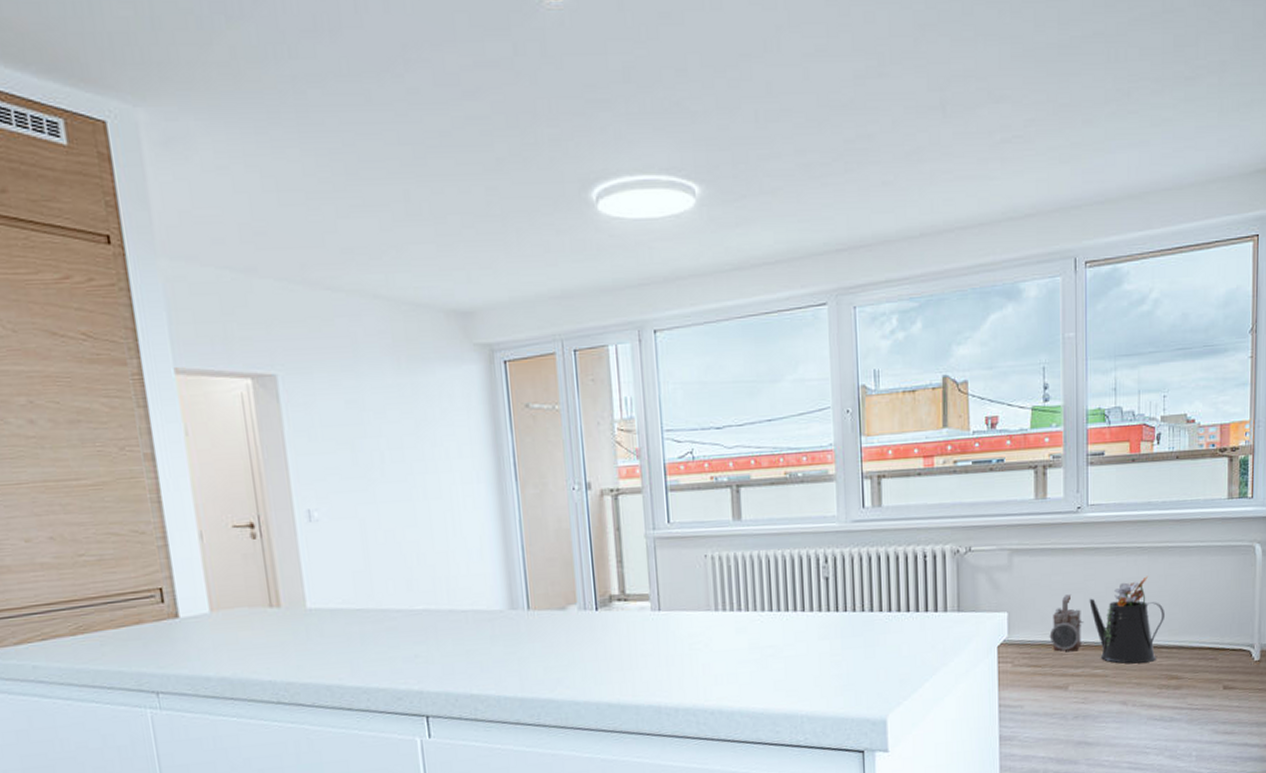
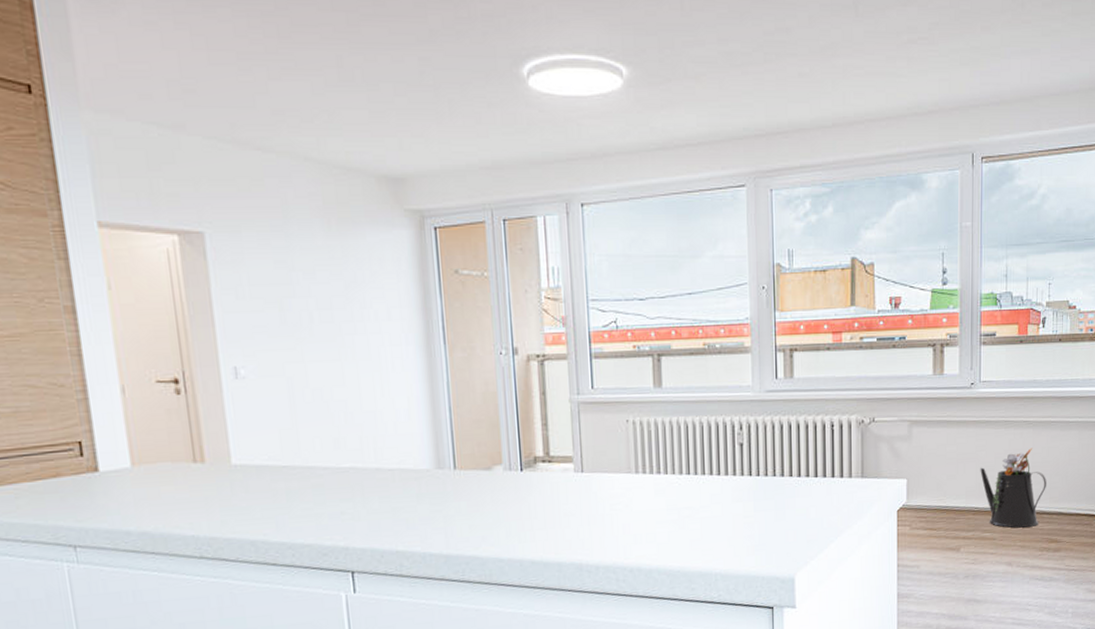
lantern: present [1049,594,1084,652] -> none [944,463,975,516]

